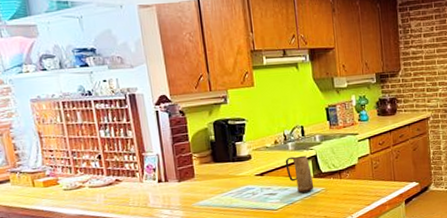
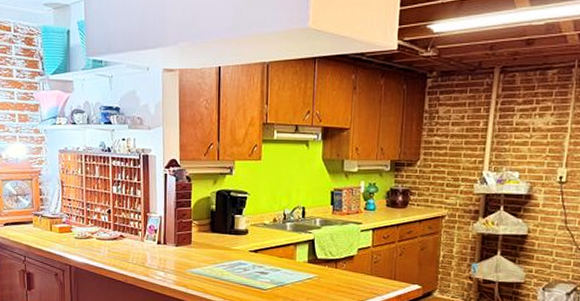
mug: present [285,155,314,193] -> none [281,237,307,277]

